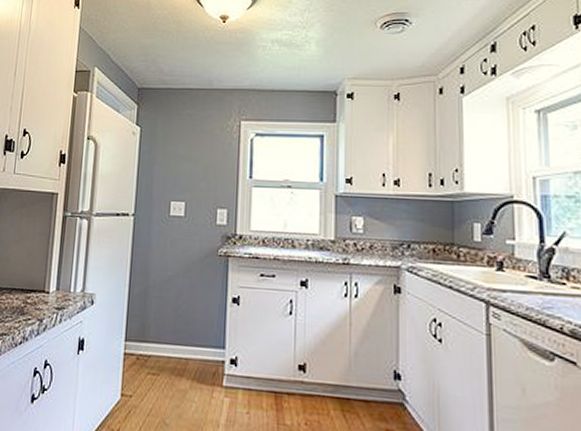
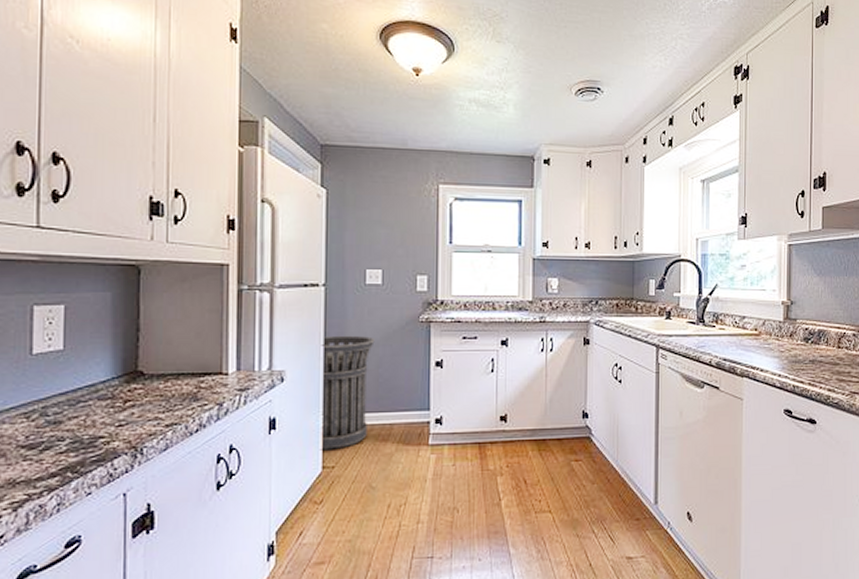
trash can: none [119,263,176,379] -> present [319,335,375,451]

